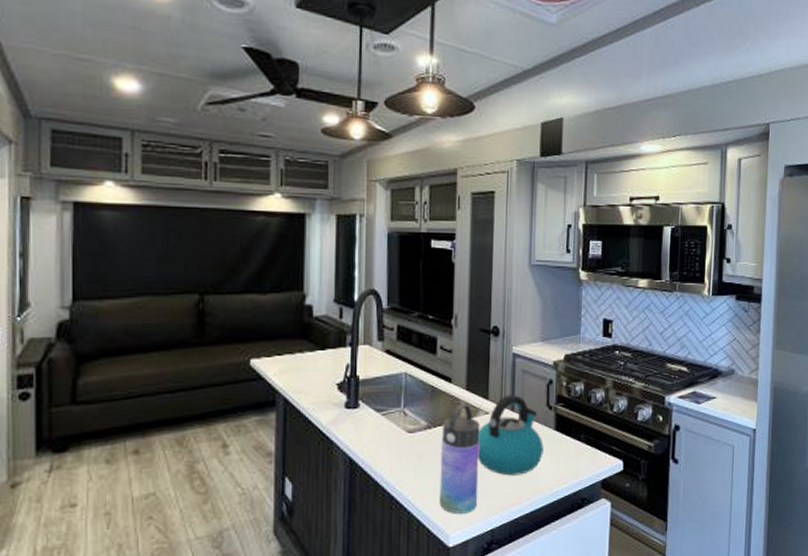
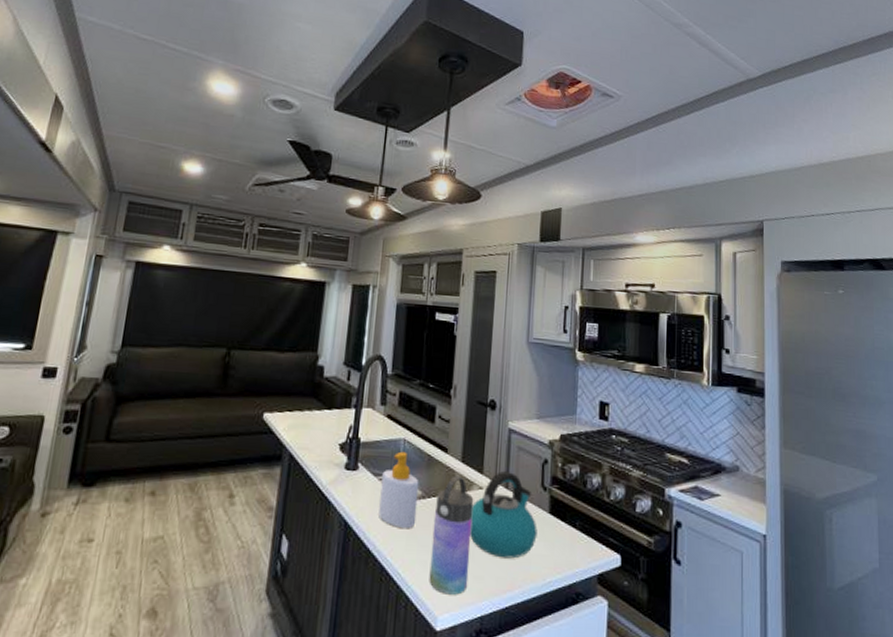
soap bottle: none [384,385,424,460] -> present [378,451,419,529]

